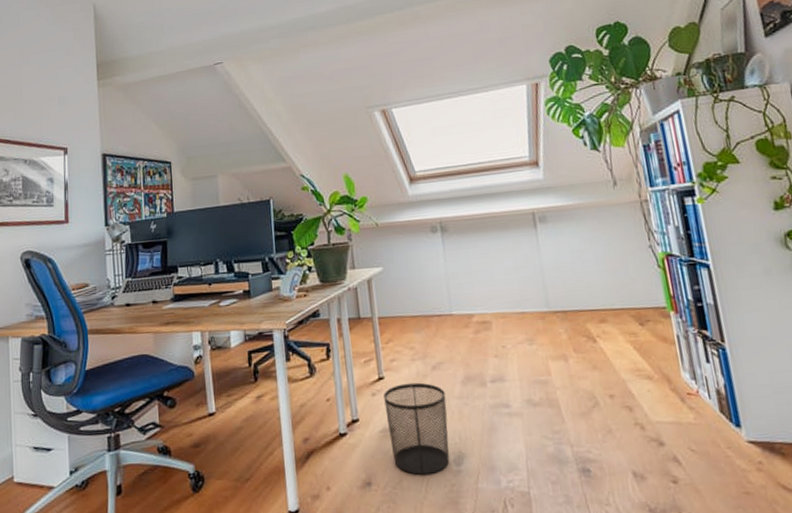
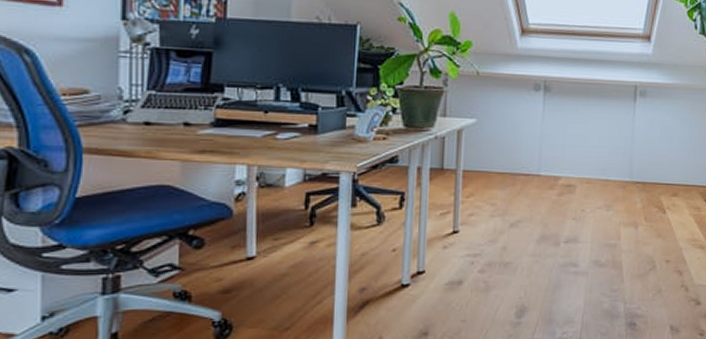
waste bin: present [383,382,449,476] -> none [455,238,519,327]

